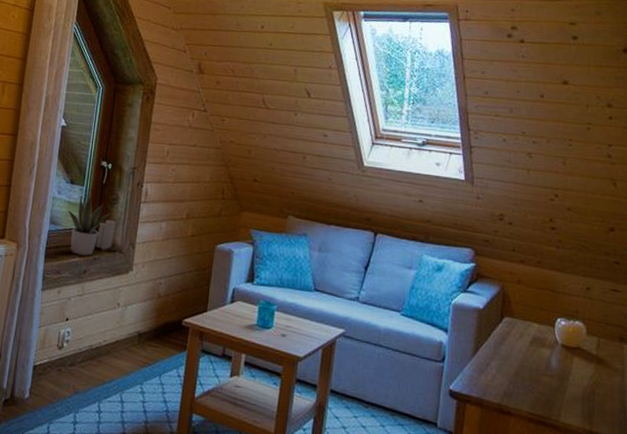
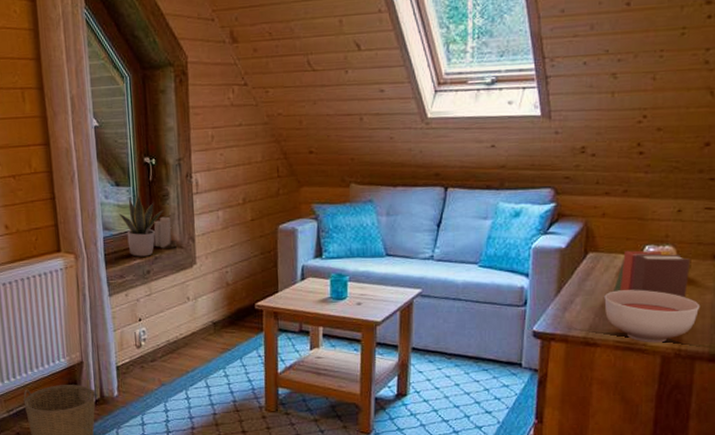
bowl: none [518,359,610,422] -> present [604,289,700,343]
books: none [526,320,599,377] -> present [612,250,690,298]

